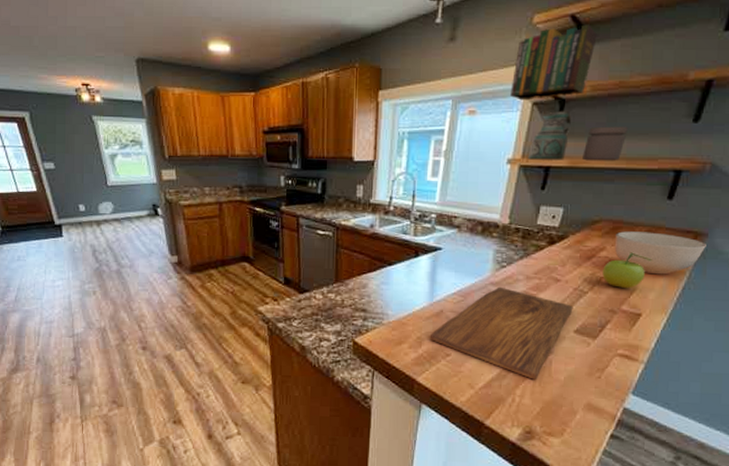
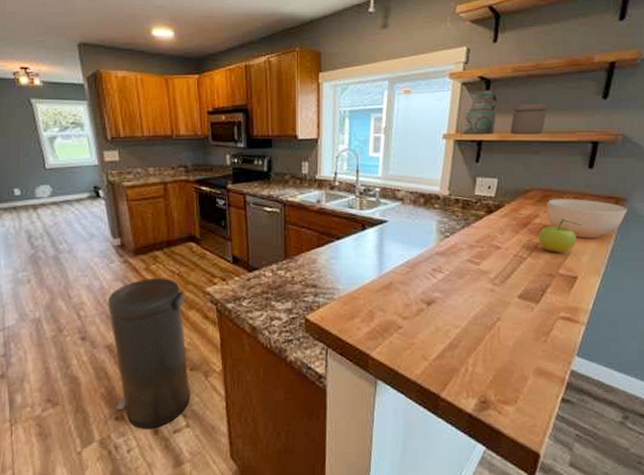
pedal bin: none [165,295,242,434] -> present [107,278,190,429]
cutting board: present [431,286,573,380] -> none [382,256,515,347]
books: present [510,24,597,101] -> none [441,14,513,81]

